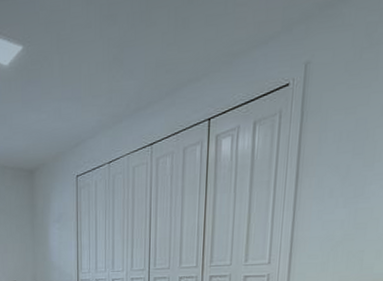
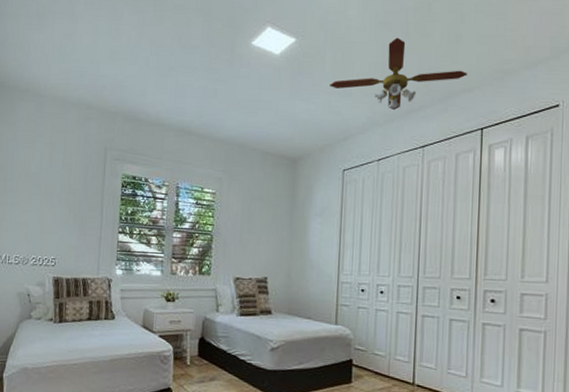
ceiling fan: none [59,30,195,110] -> present [329,37,468,110]

